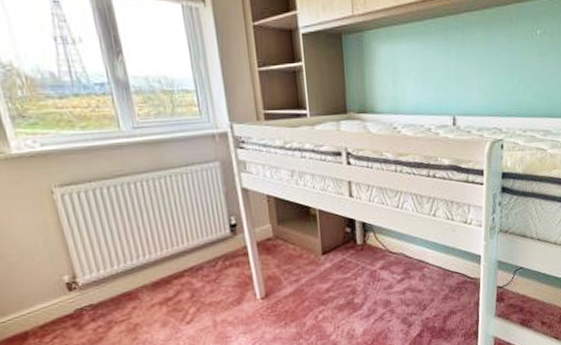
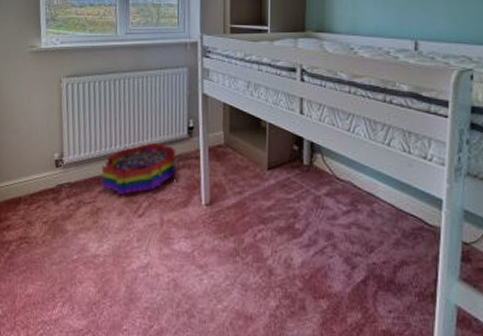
storage bin: none [130,246,224,308] -> present [101,143,176,196]

